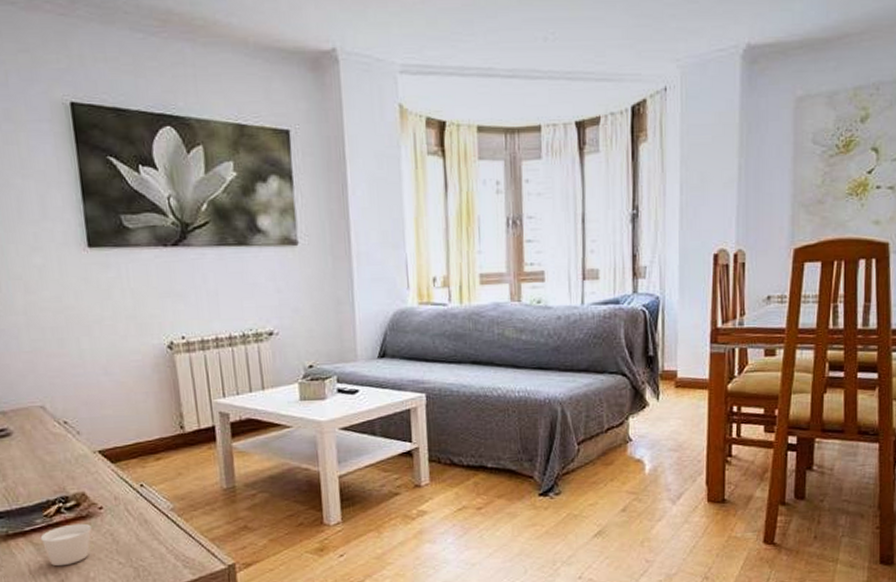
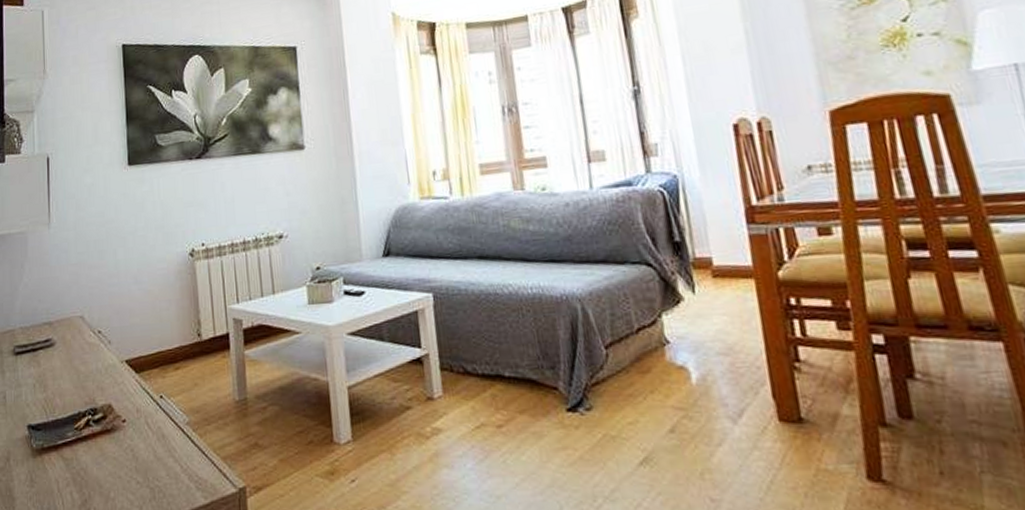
candle: present [40,523,92,567] -> none [70,437,115,485]

